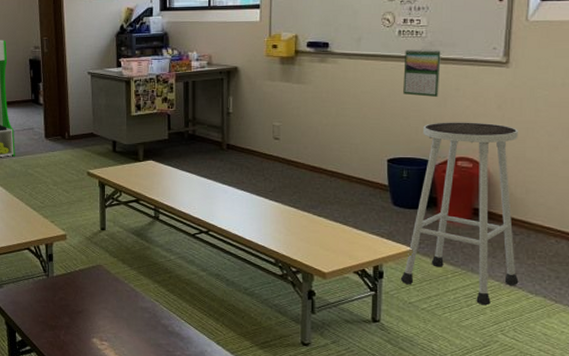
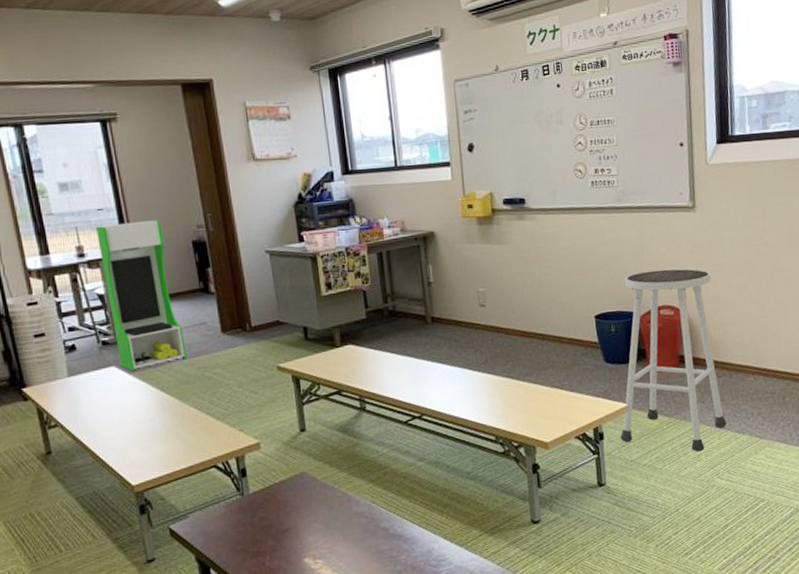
calendar: present [403,49,441,97] -> none [599,198,636,248]

